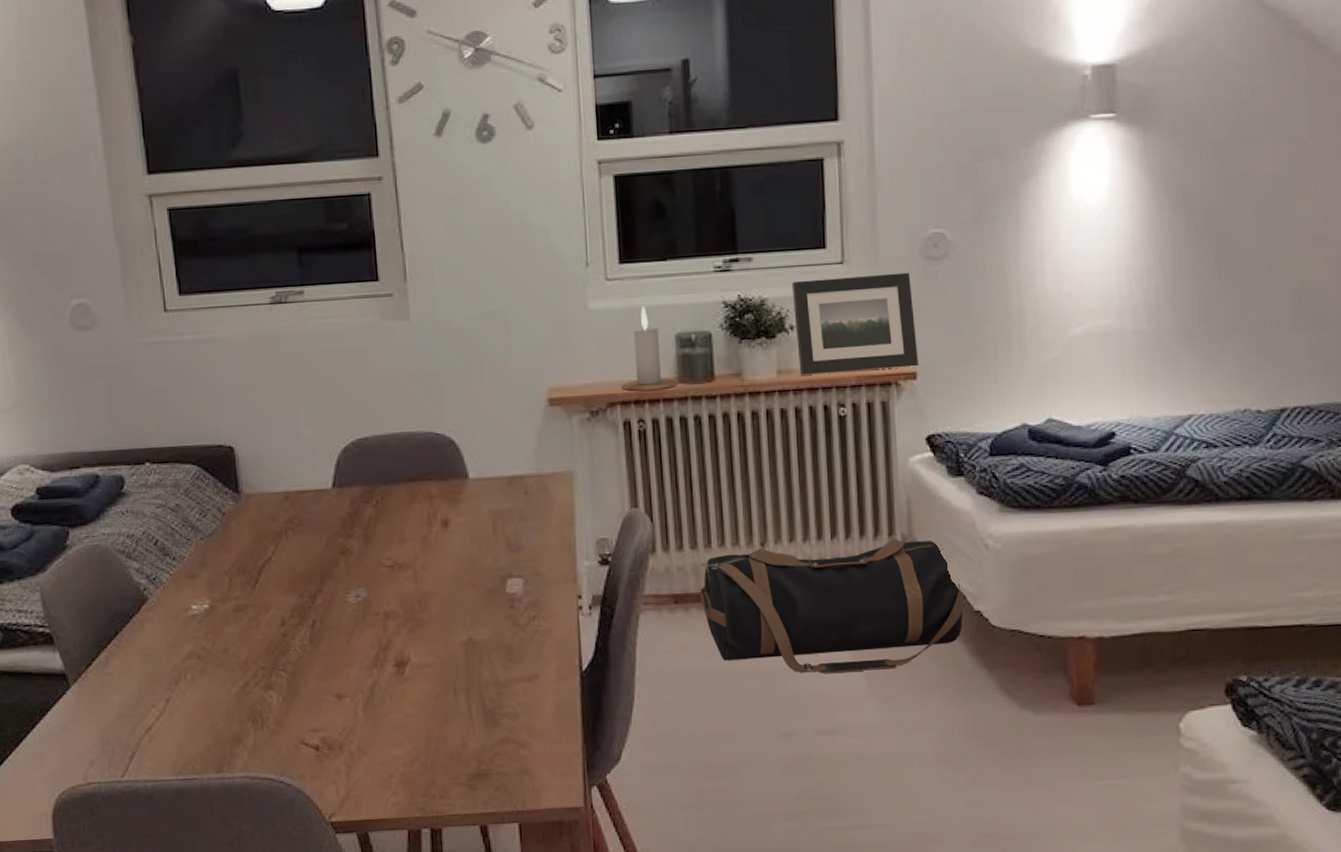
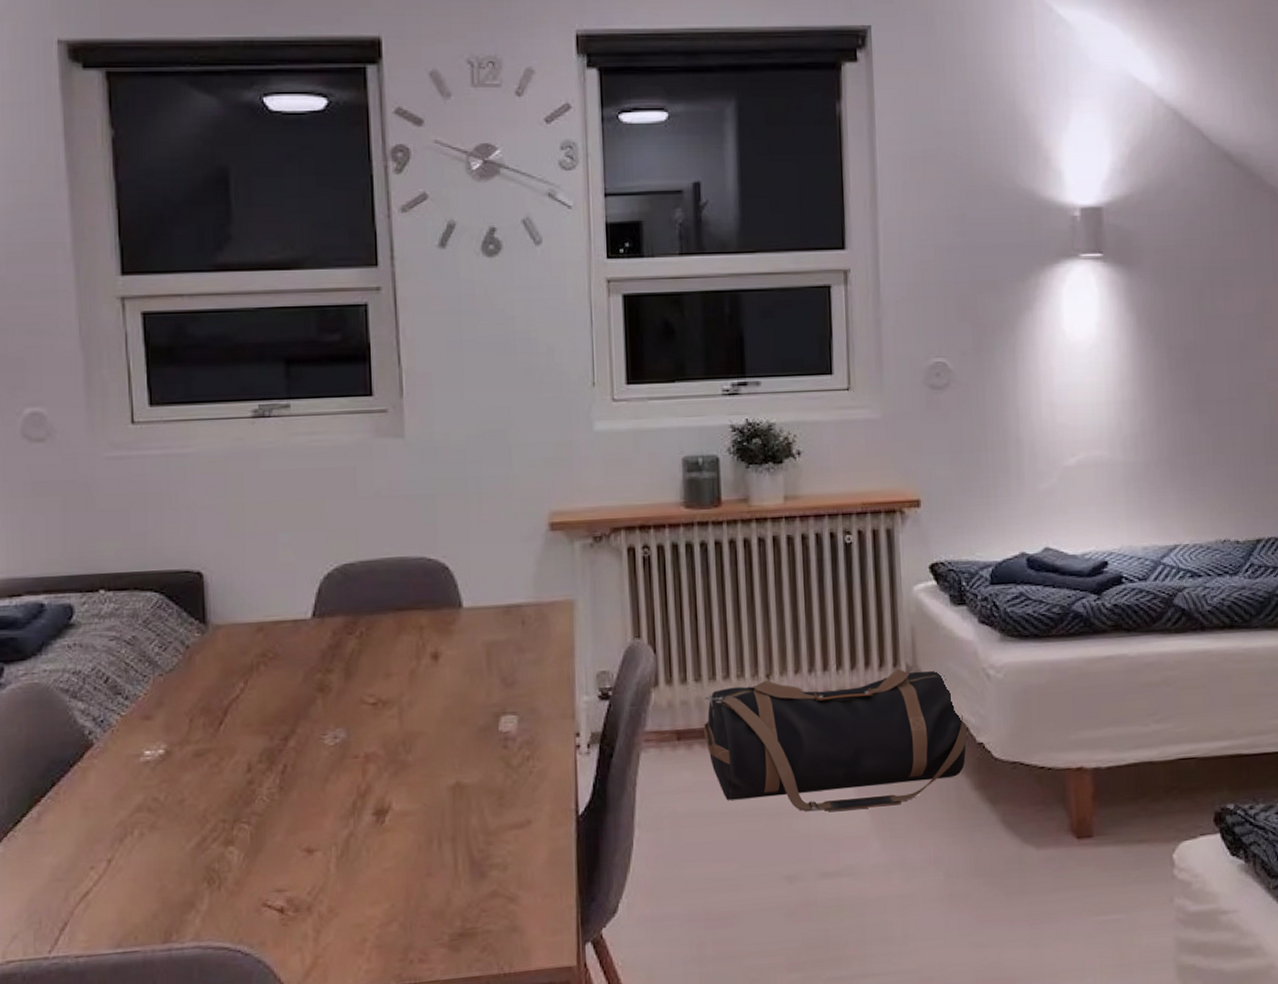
candle: present [621,306,678,391] -> none [626,428,684,516]
picture frame: present [791,272,920,375] -> none [799,400,923,502]

